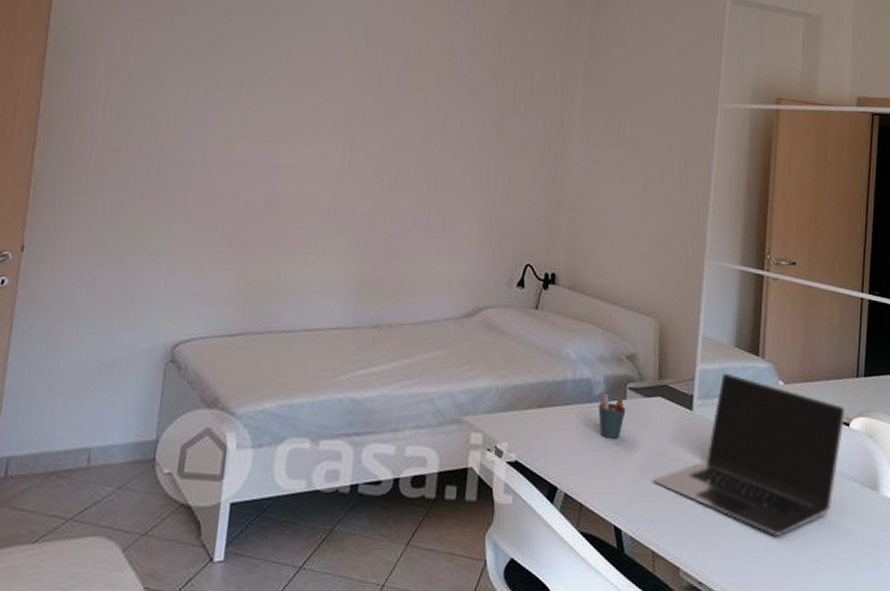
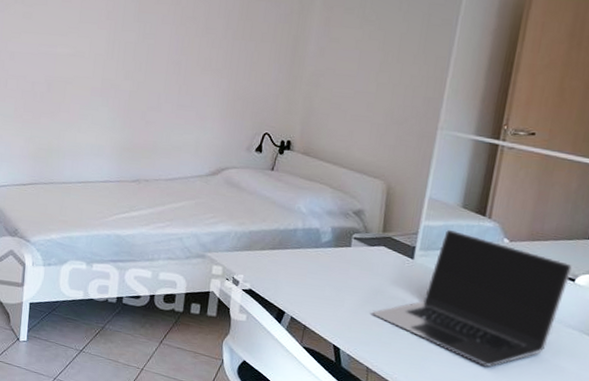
pen holder: present [598,392,626,439] -> none [324,240,350,278]

